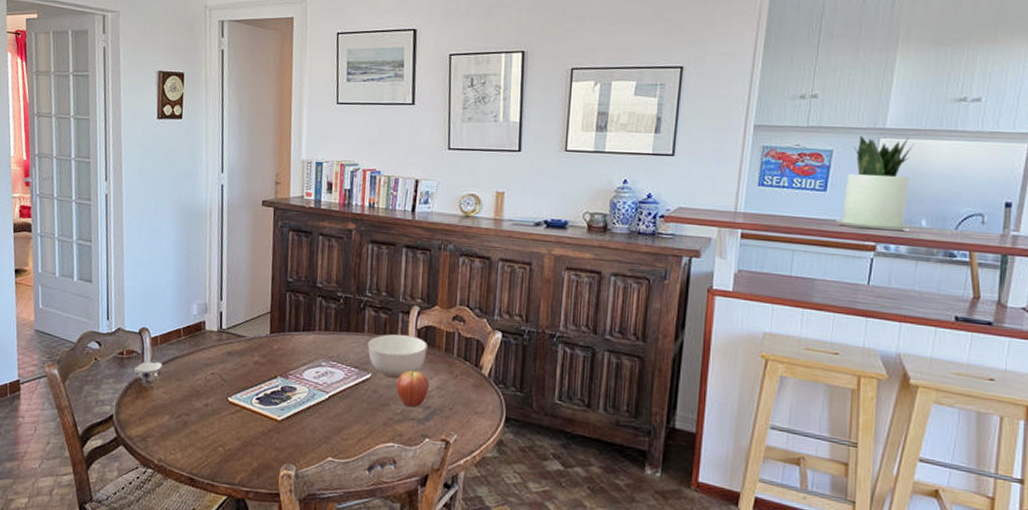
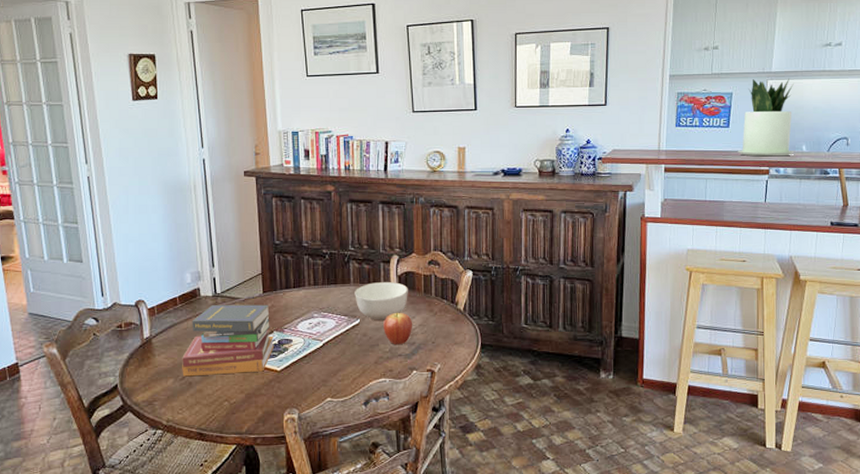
teacup: present [133,361,163,387] -> none [133,330,163,354]
books: none [179,341,277,419] -> present [182,304,275,377]

